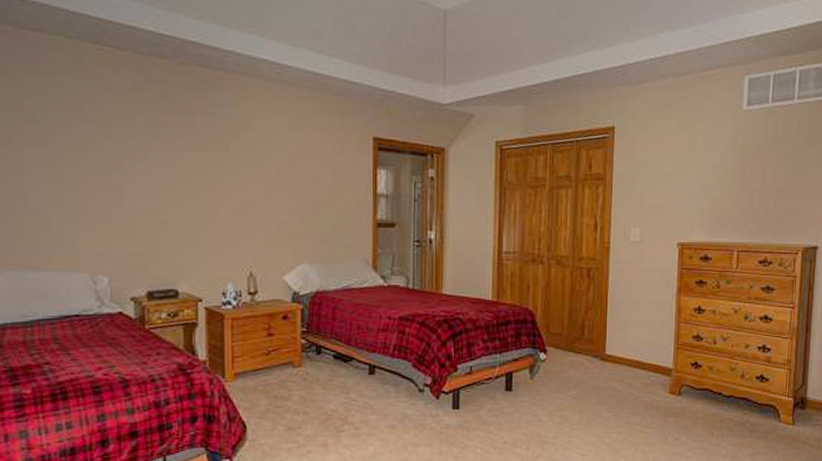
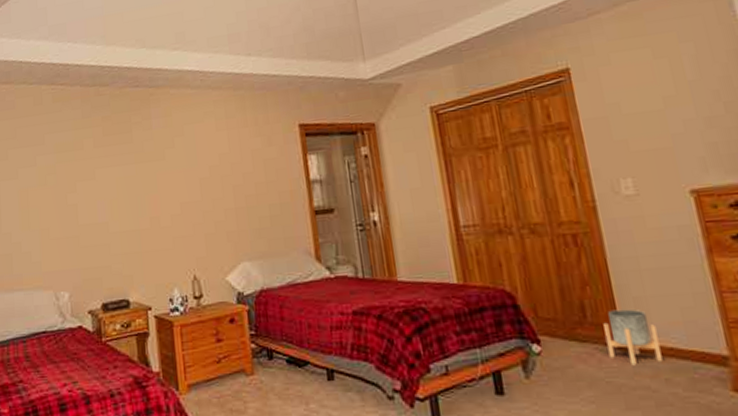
planter: none [594,330,630,373] -> present [603,309,663,366]

